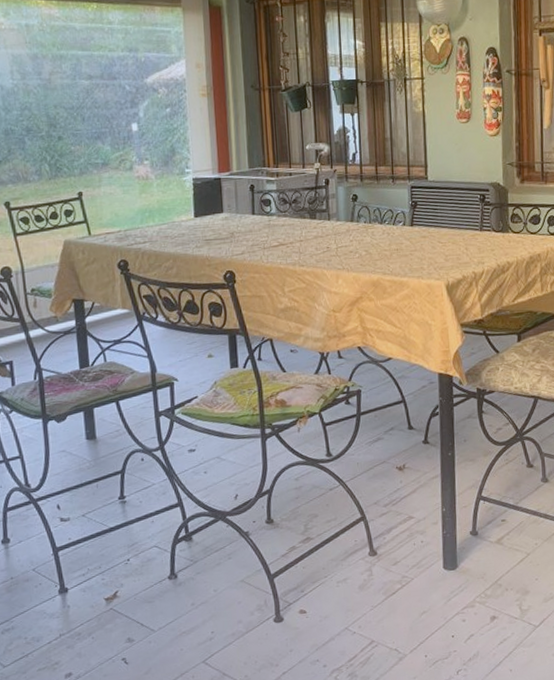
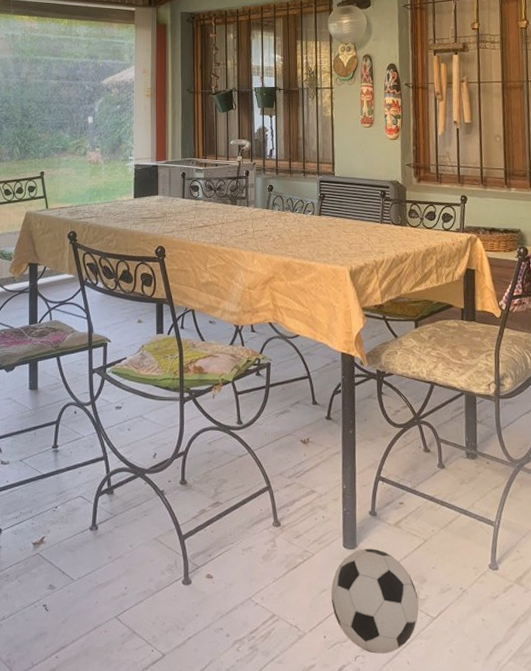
soccer ball: none [431,567,522,666] -> present [330,548,419,654]

